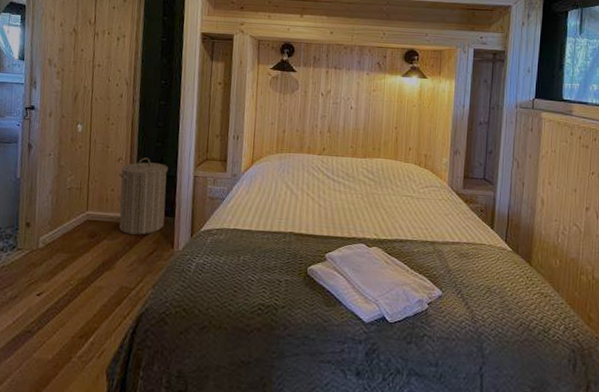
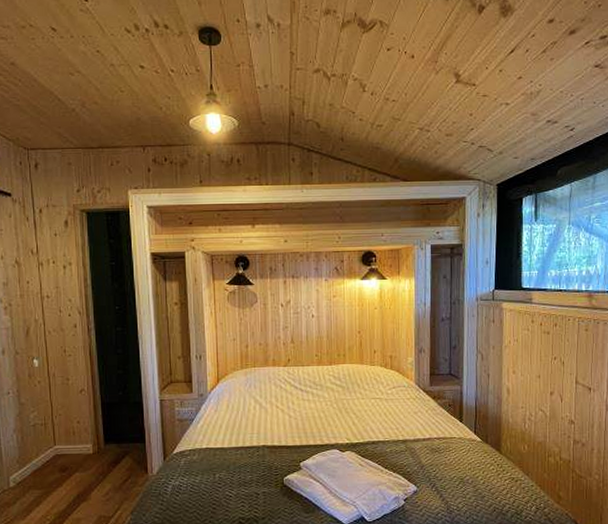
laundry hamper: present [118,157,169,235] -> none [82,386,136,464]

